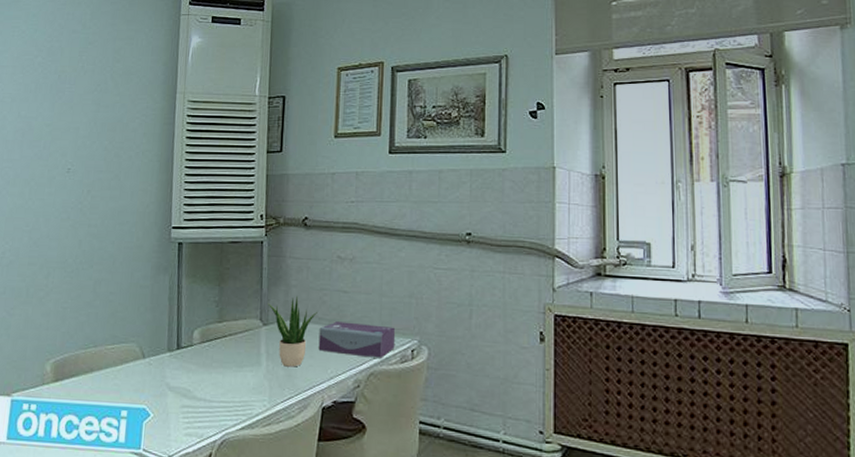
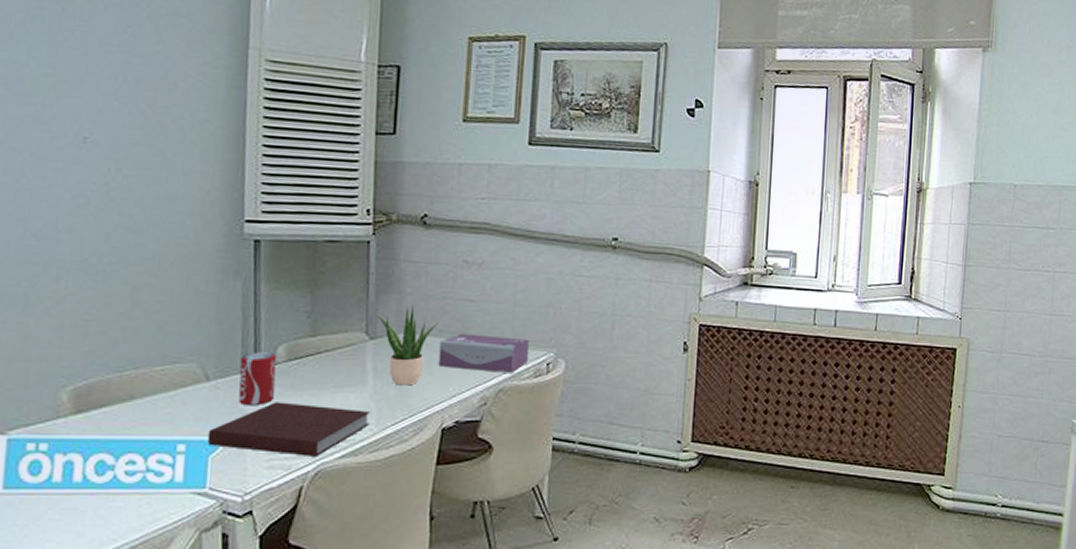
notebook: none [142,378,264,427] -> present [207,402,370,456]
beverage can: none [165,335,193,381] -> present [238,352,277,406]

